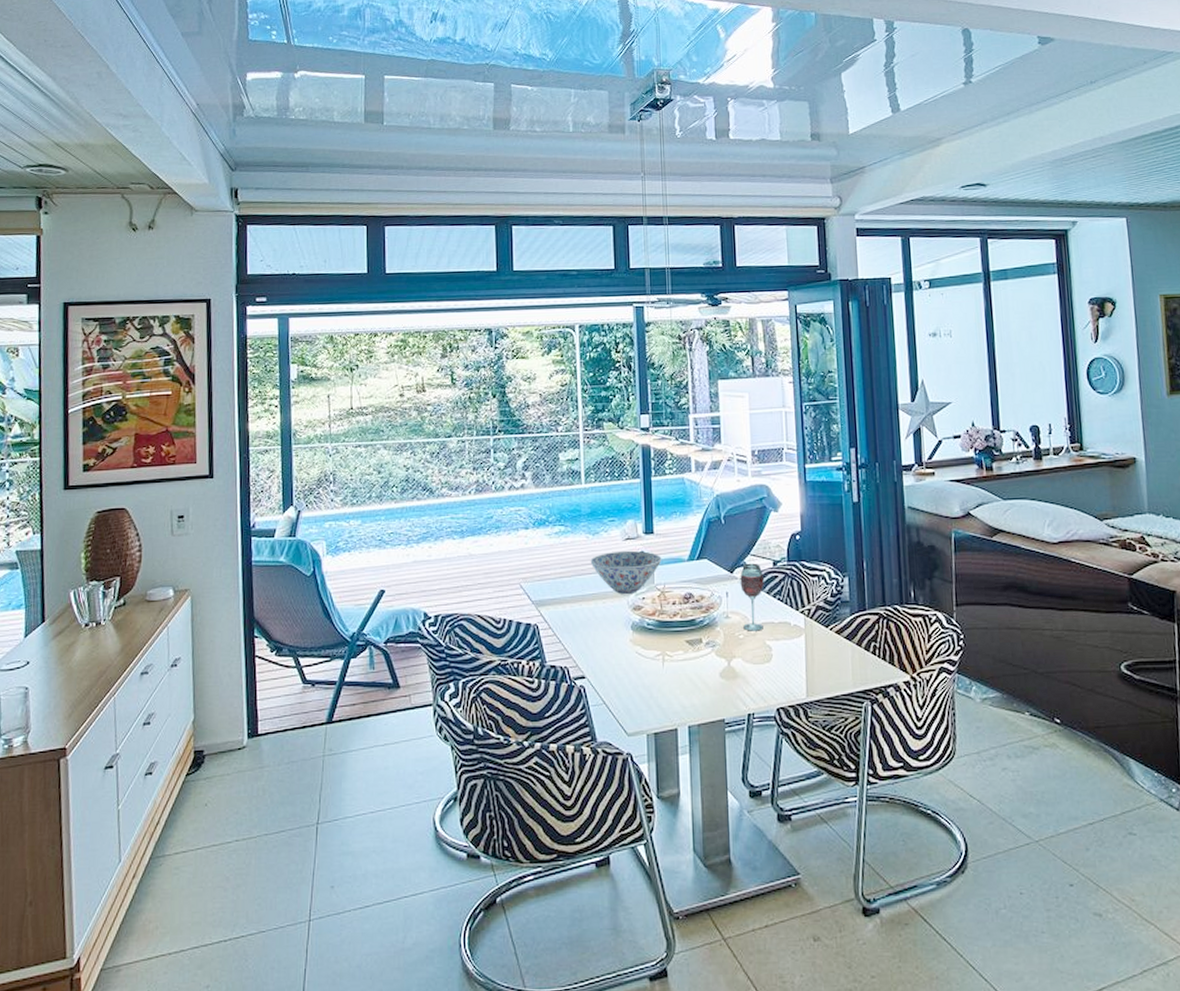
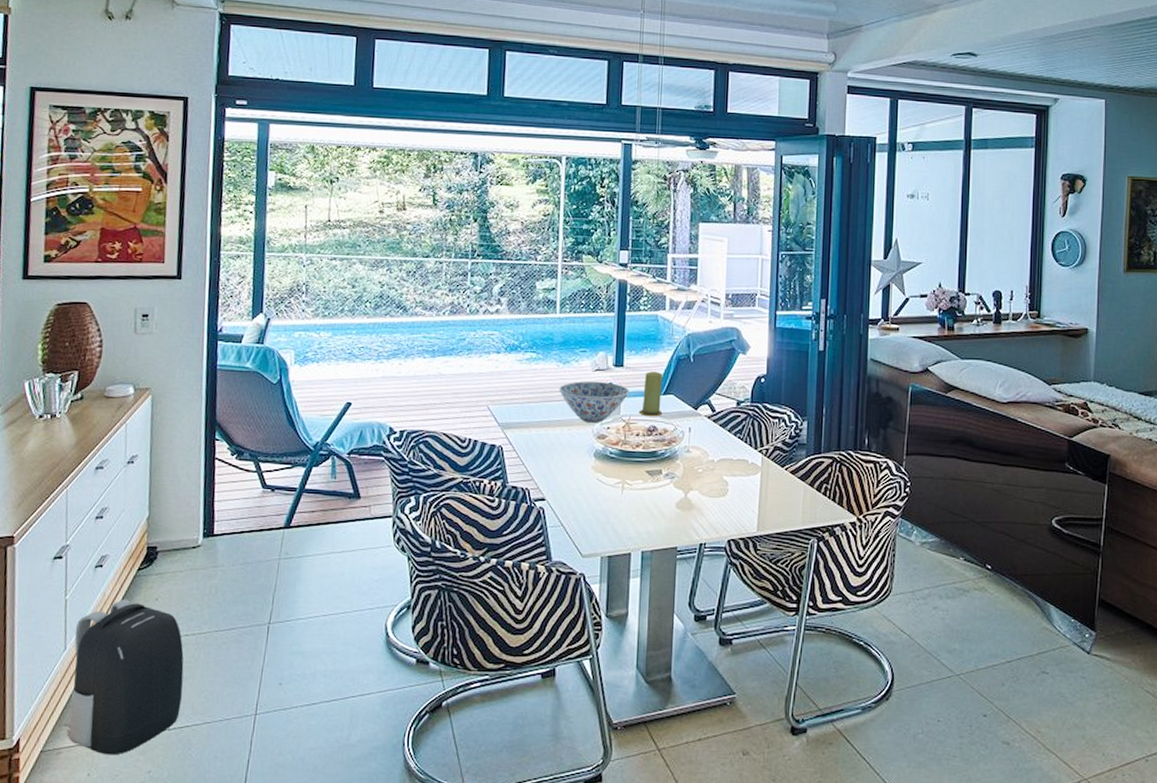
backpack: none [120,806,236,971] -> present [62,599,184,756]
candle: none [673,536,698,583] -> present [638,371,663,416]
wineglass: present [740,563,764,631] -> none [703,401,727,466]

